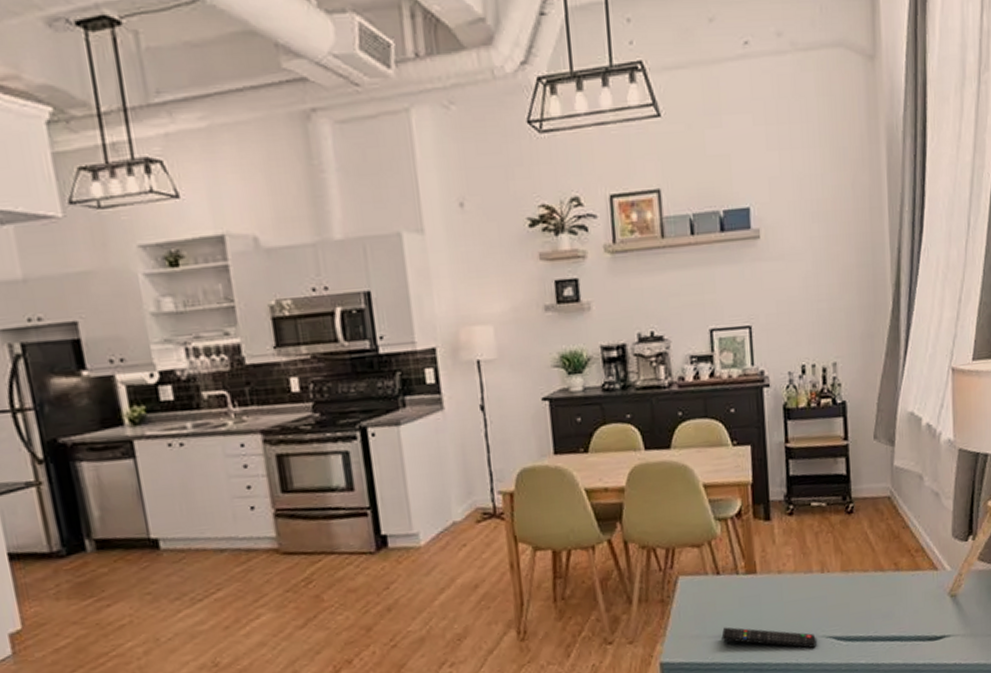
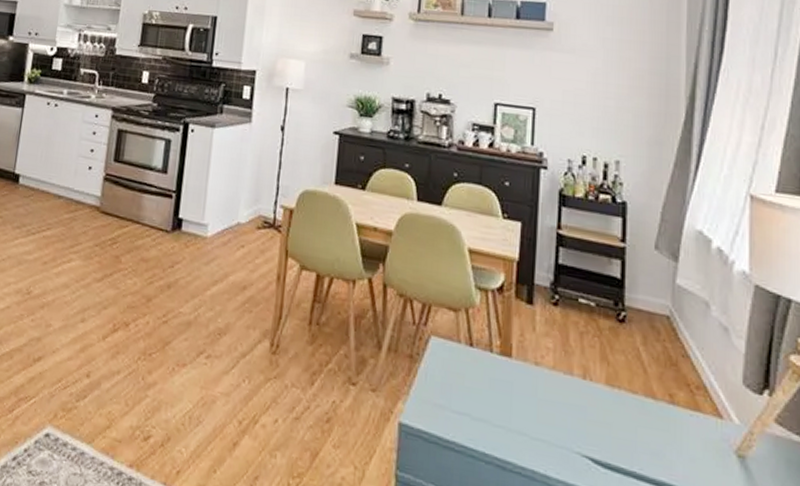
remote control: present [721,627,816,649] -> none [466,406,570,464]

